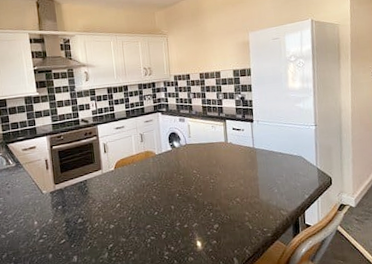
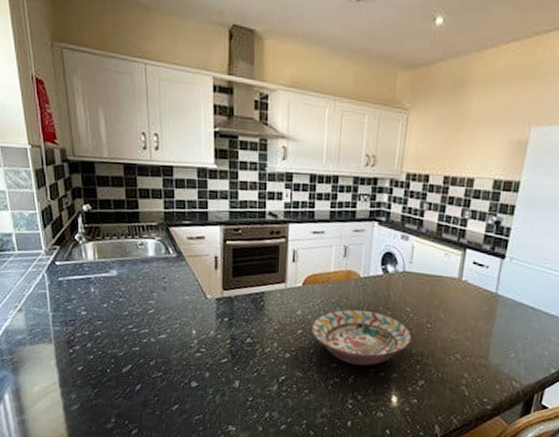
decorative bowl: none [125,178,202,223] -> present [310,309,412,366]

